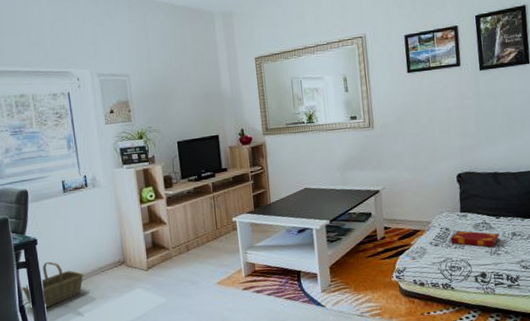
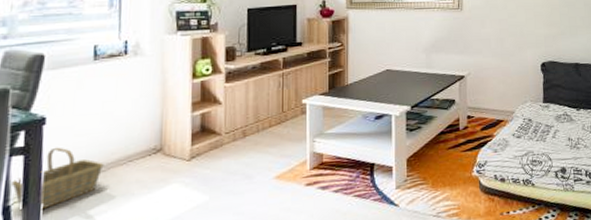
hardback book: present [450,230,501,247] -> none [532,122,580,141]

